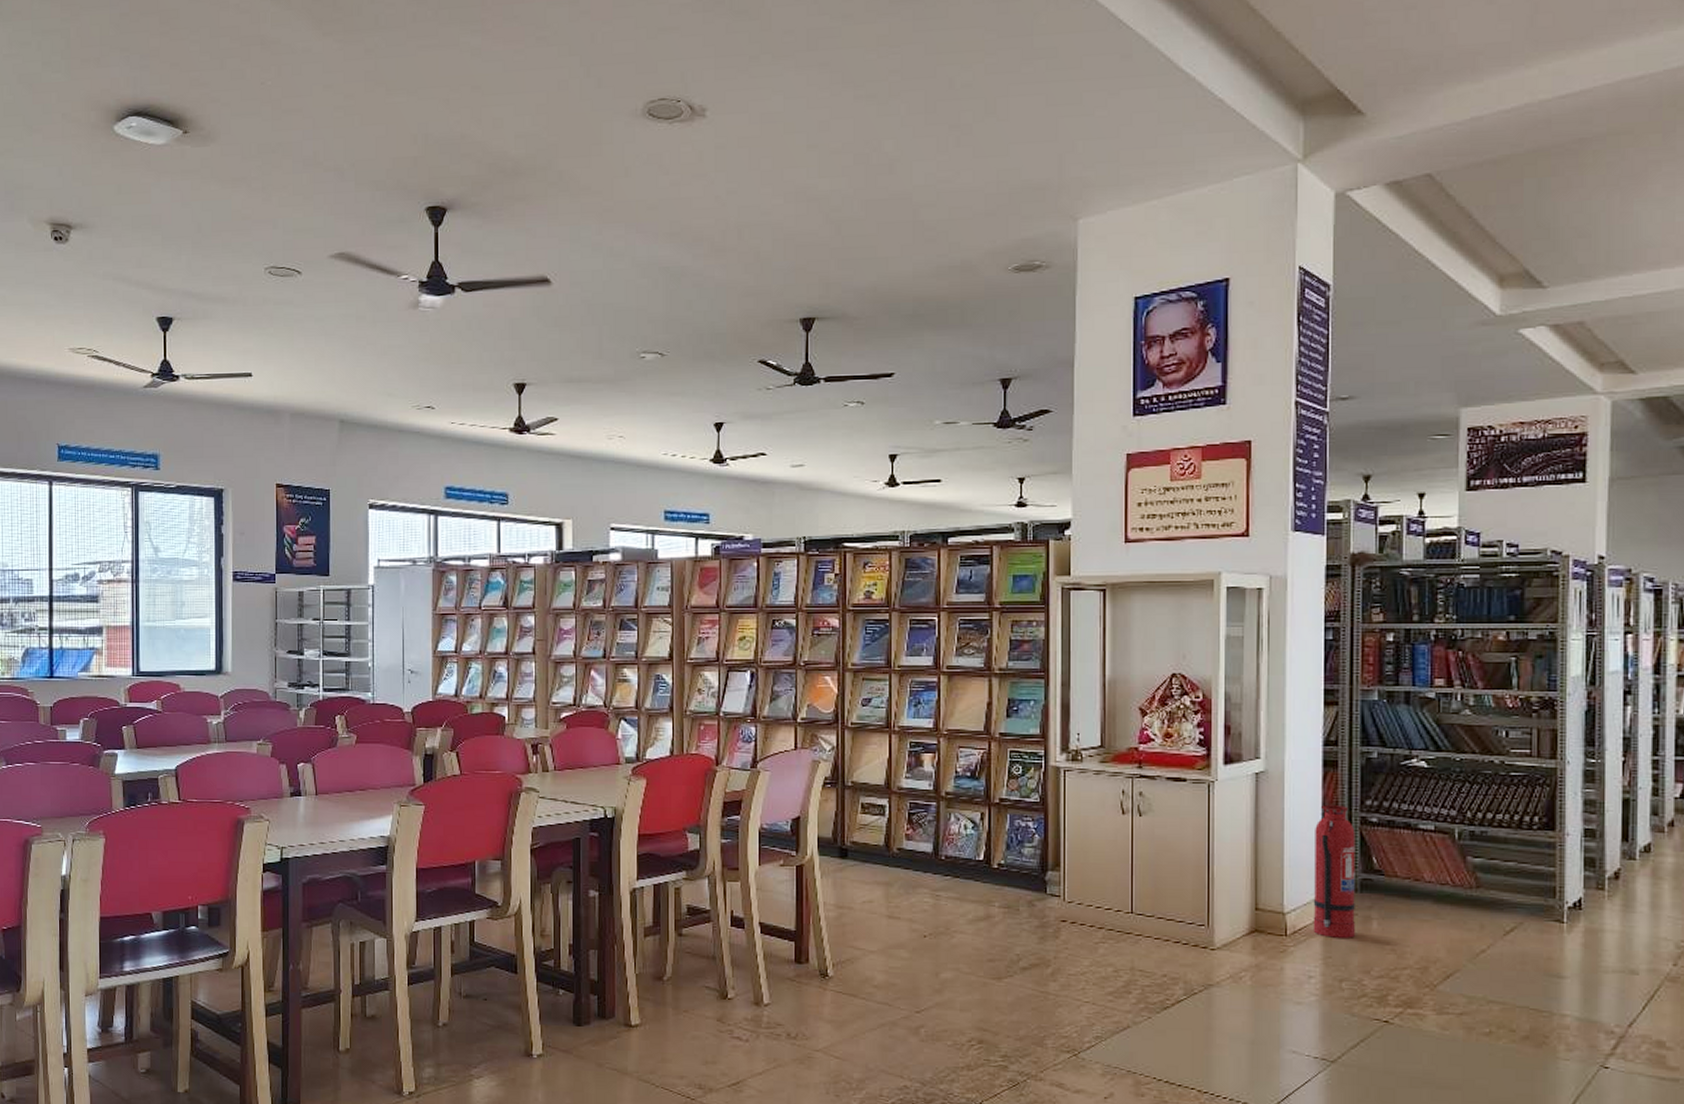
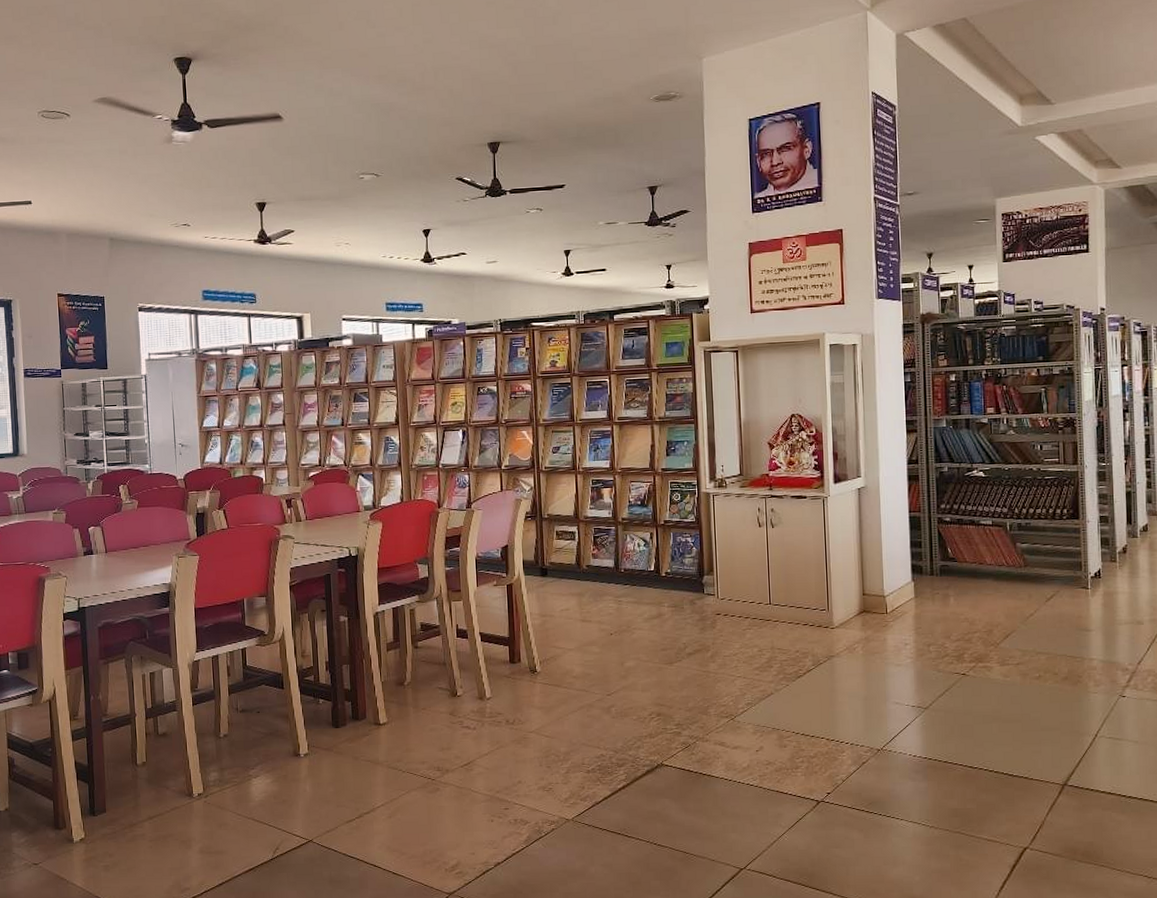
fire extinguisher: present [1313,805,1355,938] -> none [904,510,937,613]

